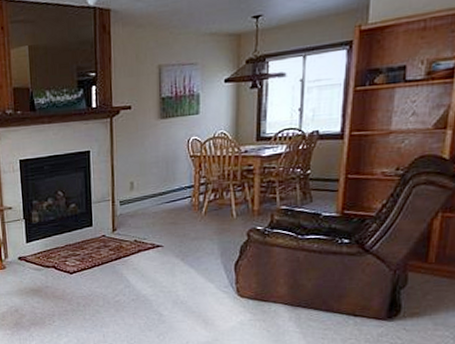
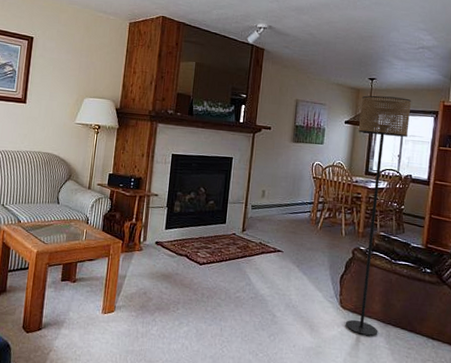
floor lamp: none [243,32,314,323] -> present [345,95,412,337]

